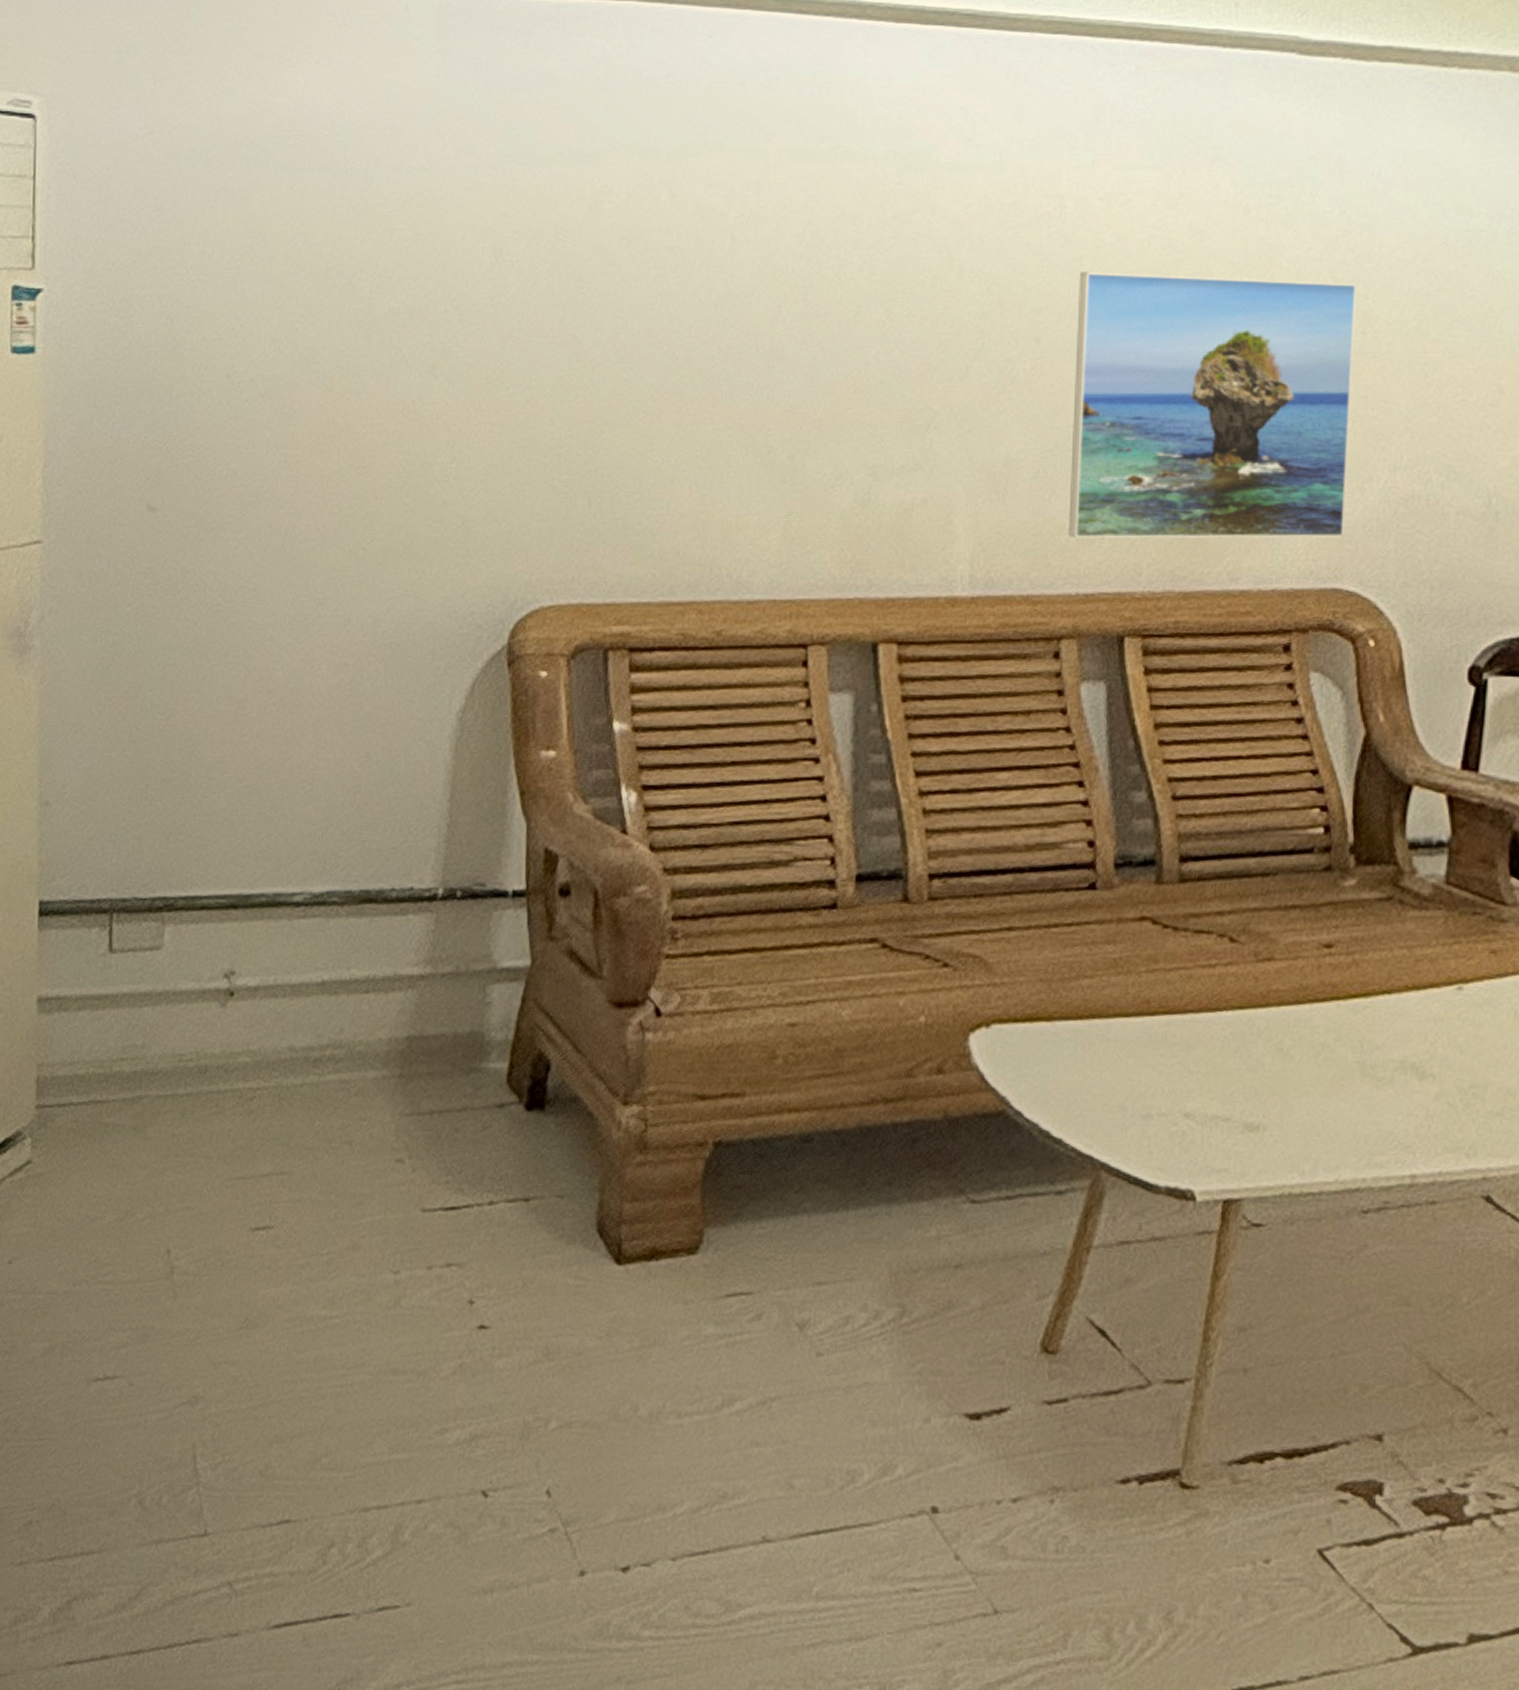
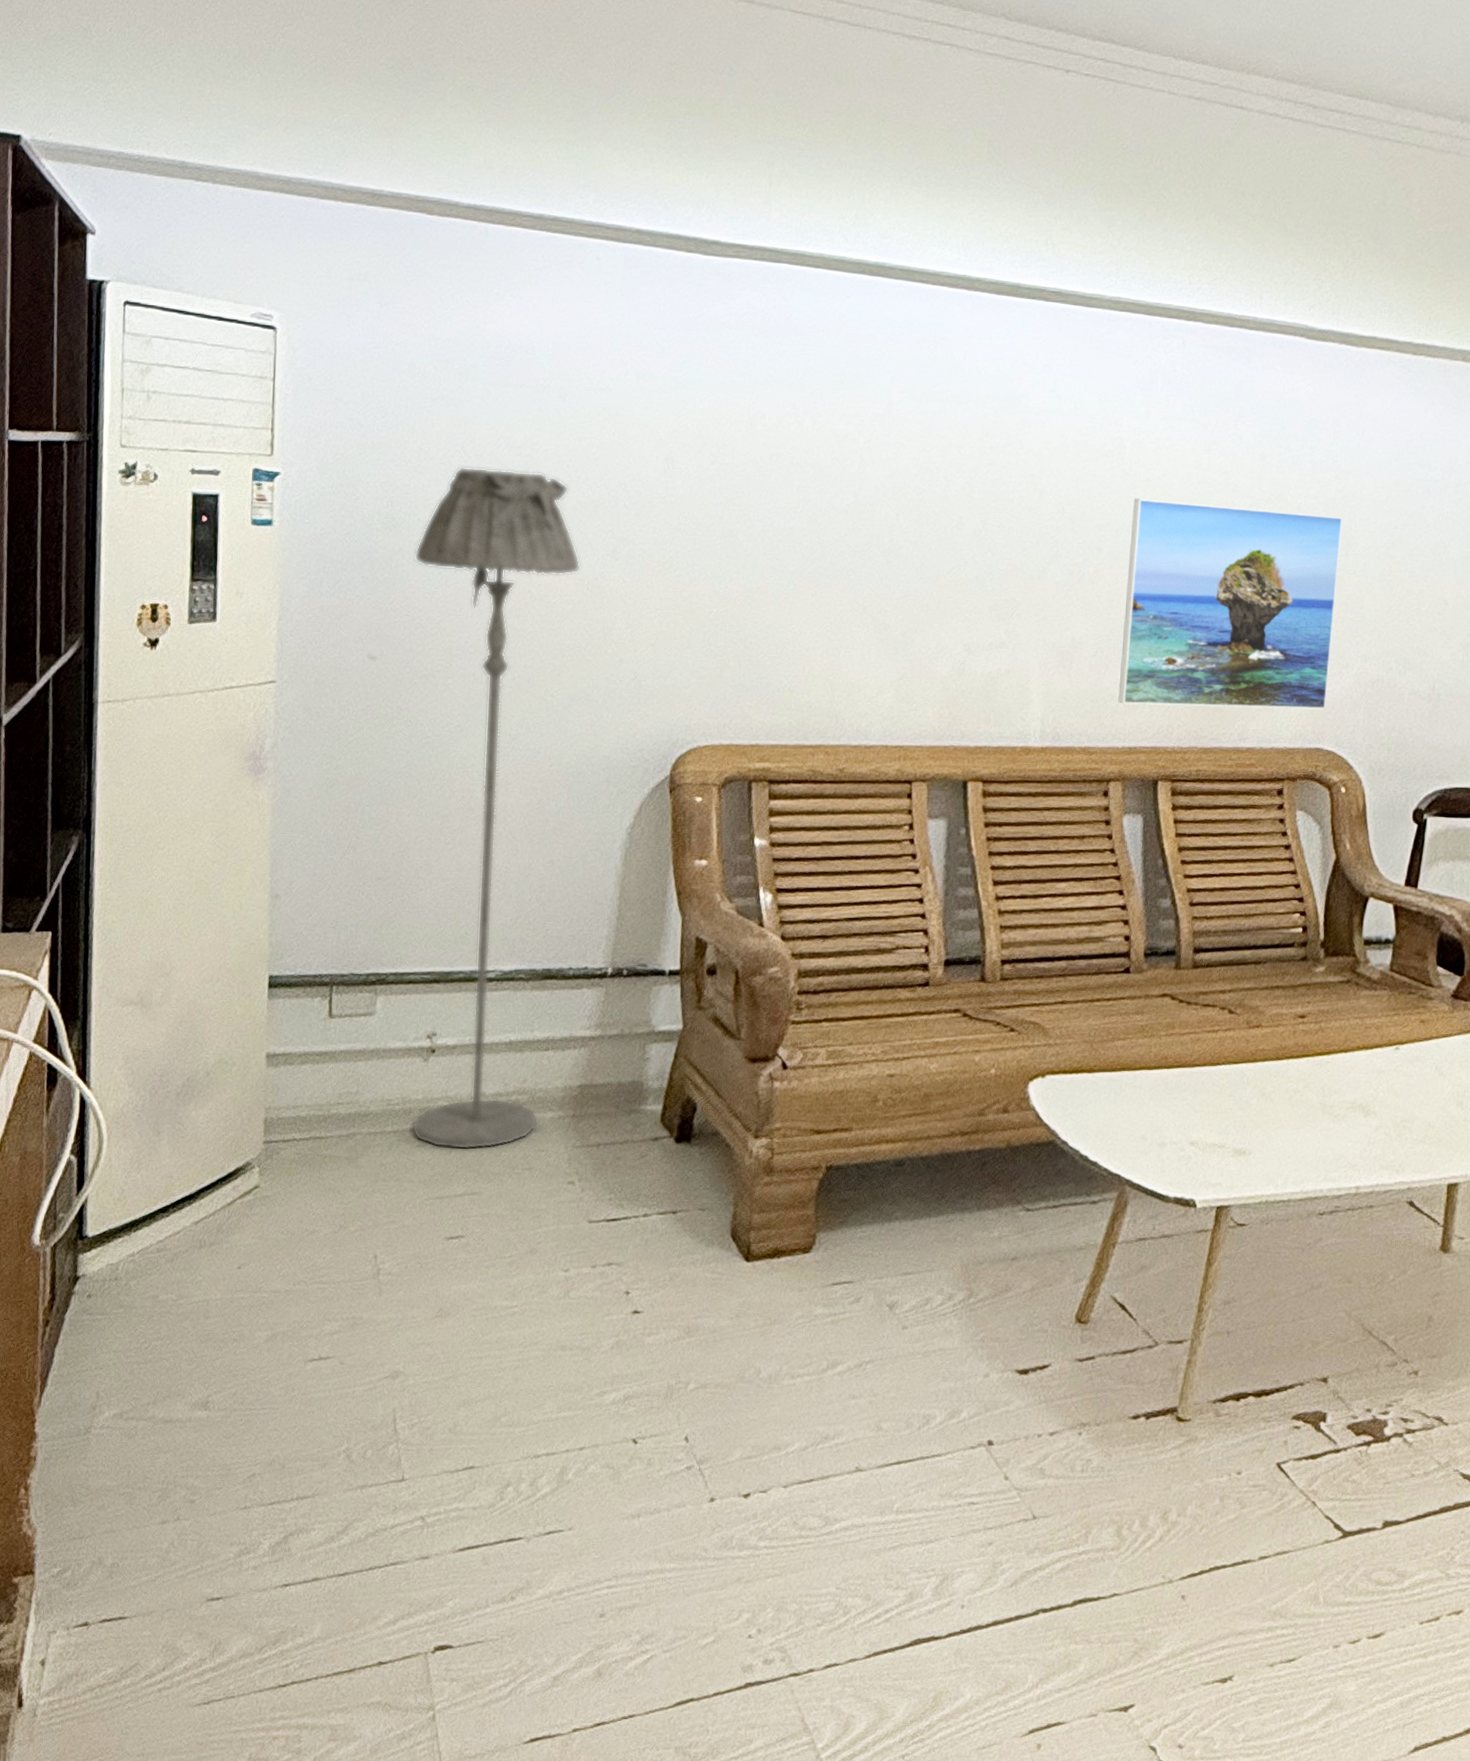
floor lamp: none [198,272,394,1118] -> present [412,467,581,1150]

